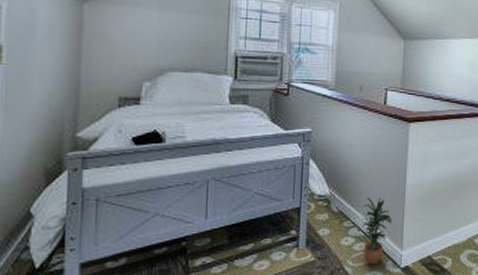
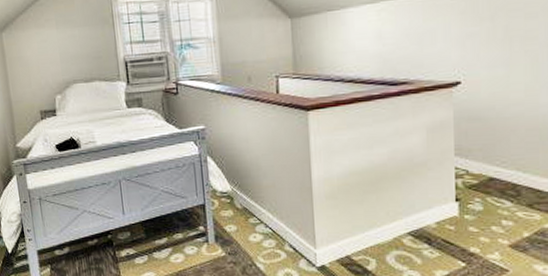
potted plant: present [362,198,392,265] -> none [268,193,301,262]

